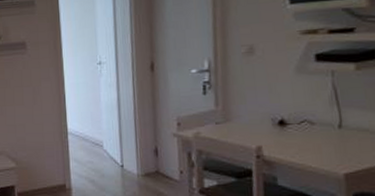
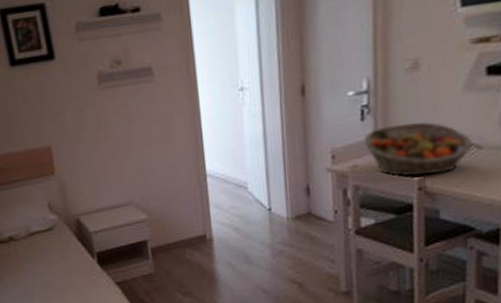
fruit basket: none [206,98,307,145] -> present [364,122,474,177]

